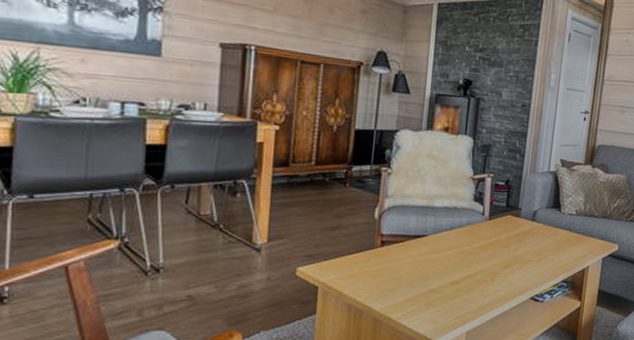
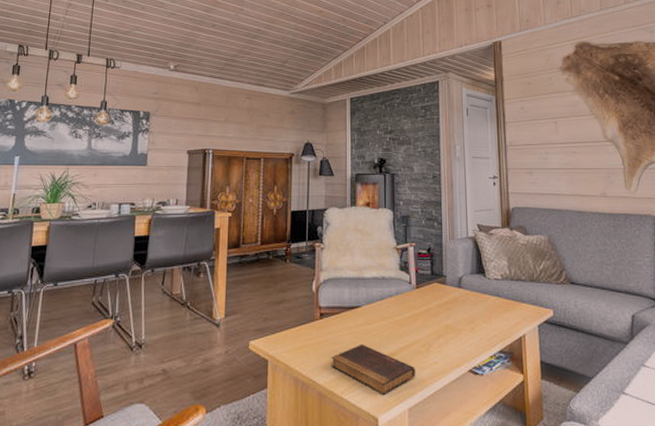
book: none [389,272,478,319] -> present [331,343,415,394]

